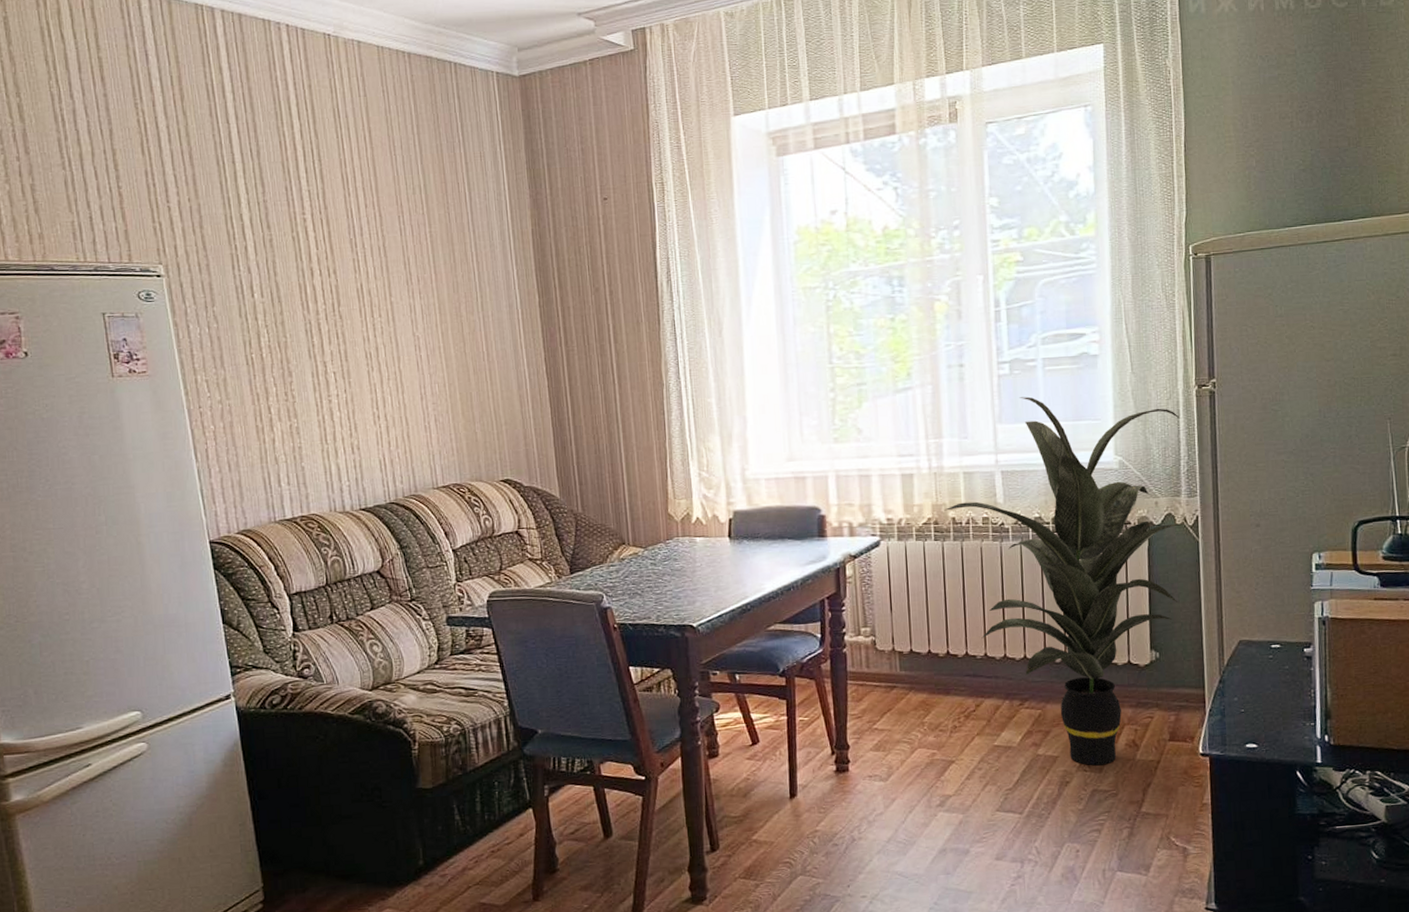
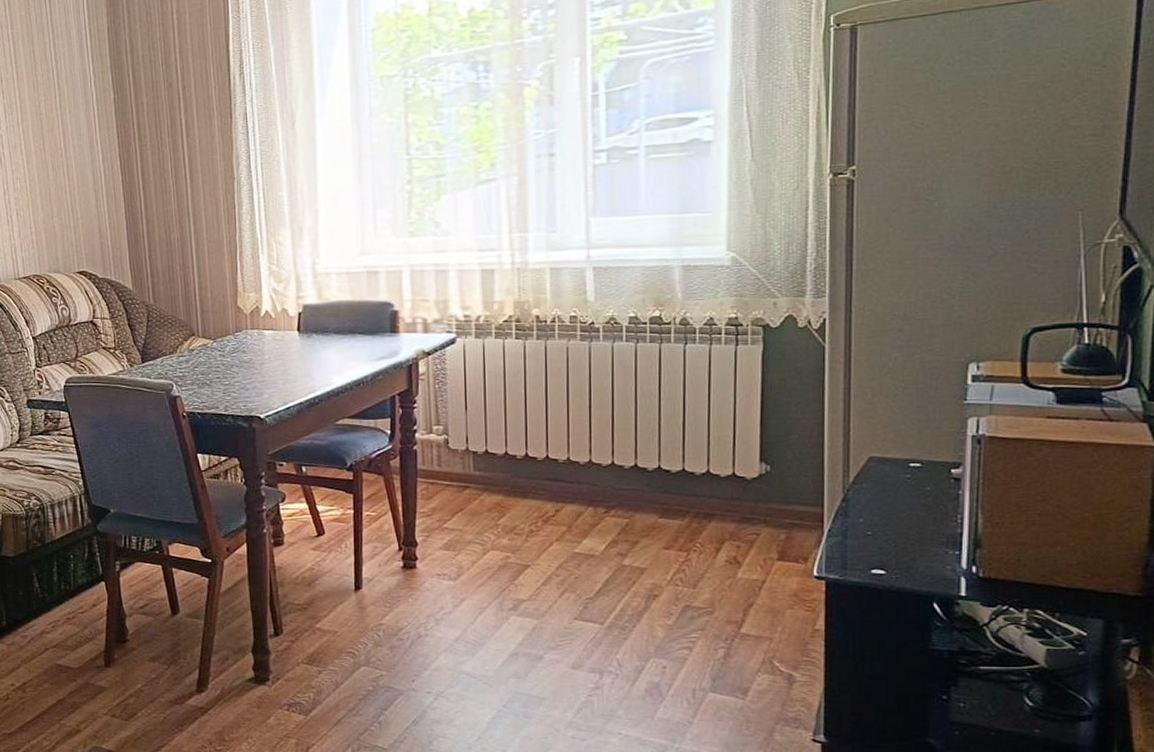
indoor plant: present [944,397,1181,766] -> none [527,187,810,581]

